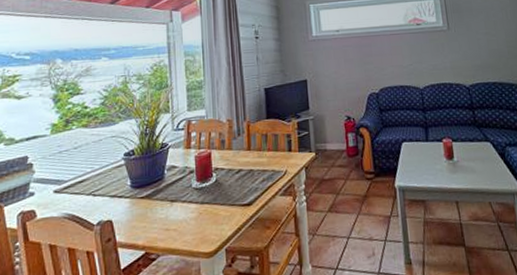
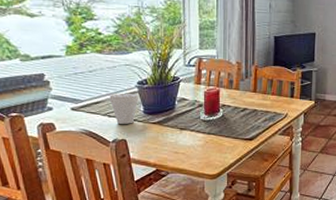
cup: none [94,166,125,203] -> present [109,93,138,124]

